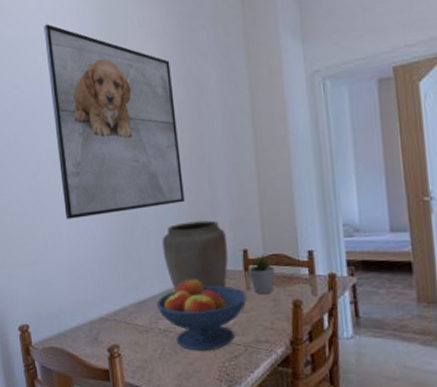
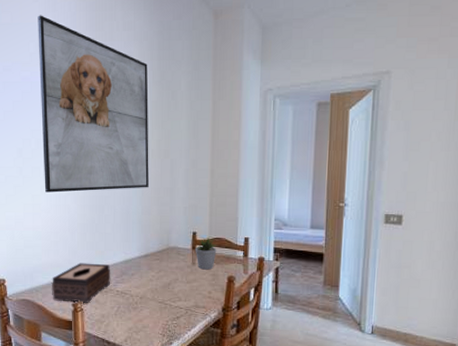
tissue box: none [81,297,151,347] -> present [52,263,111,303]
fruit bowl: present [156,278,247,351] -> none [117,251,192,311]
vase: present [162,220,228,292] -> none [126,205,180,262]

